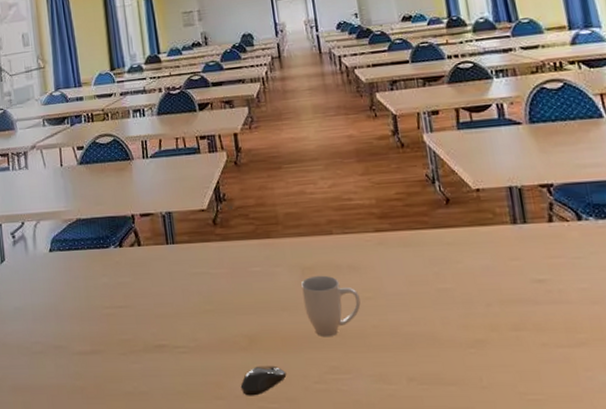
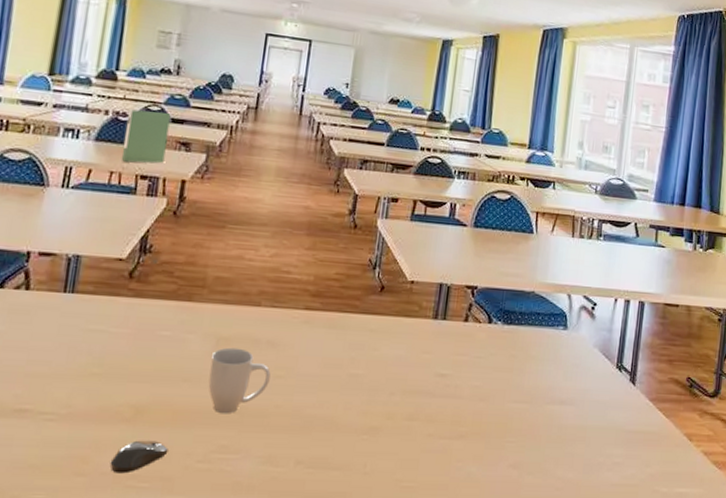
binder: none [176,79,215,128] -> present [121,109,171,164]

